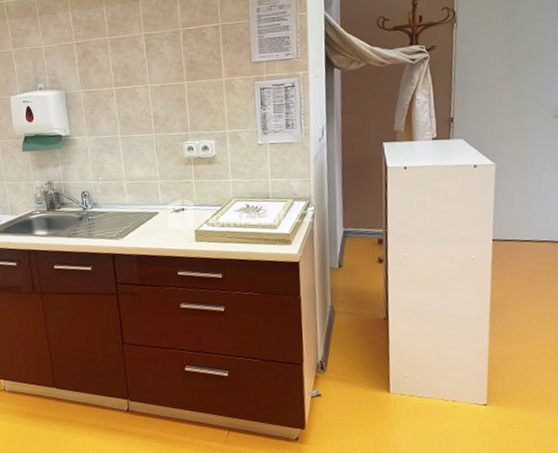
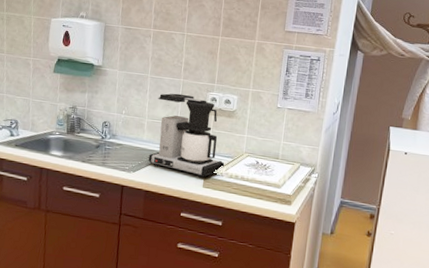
coffee maker: none [132,148,214,232] -> present [148,93,225,178]

